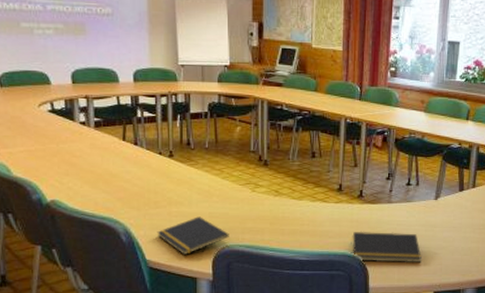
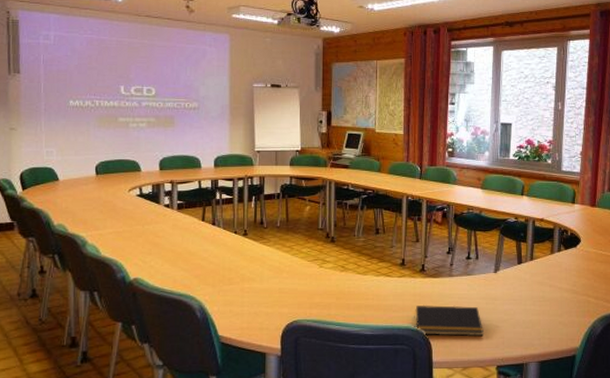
notepad: present [157,216,229,255] -> none [229,292,297,330]

